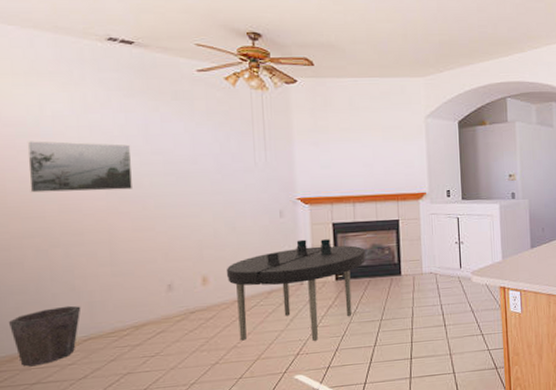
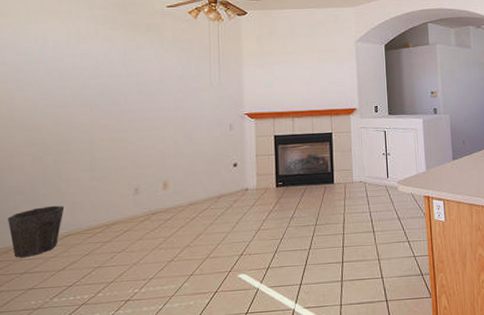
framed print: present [27,141,133,193] -> none [32,66,112,109]
dining table: present [226,239,366,341] -> none [183,150,303,243]

